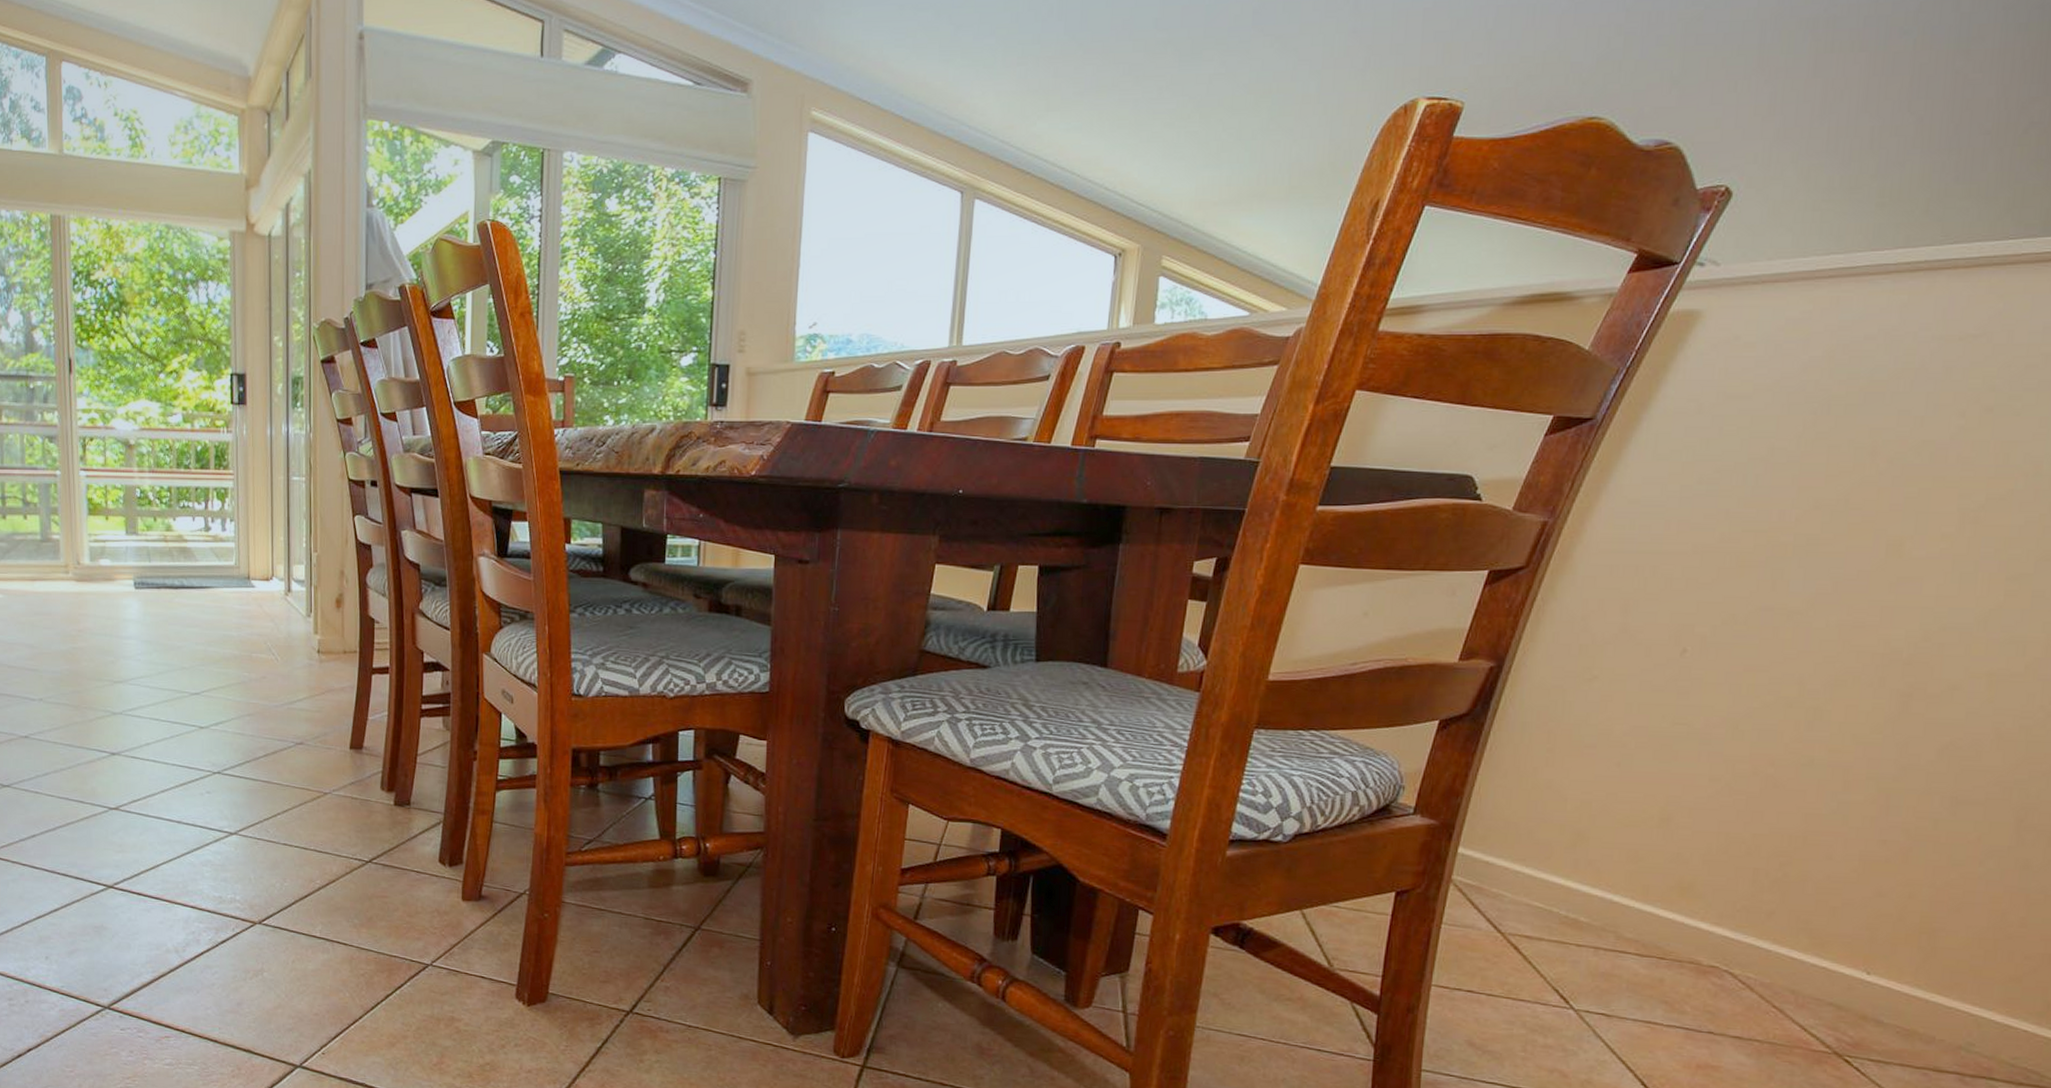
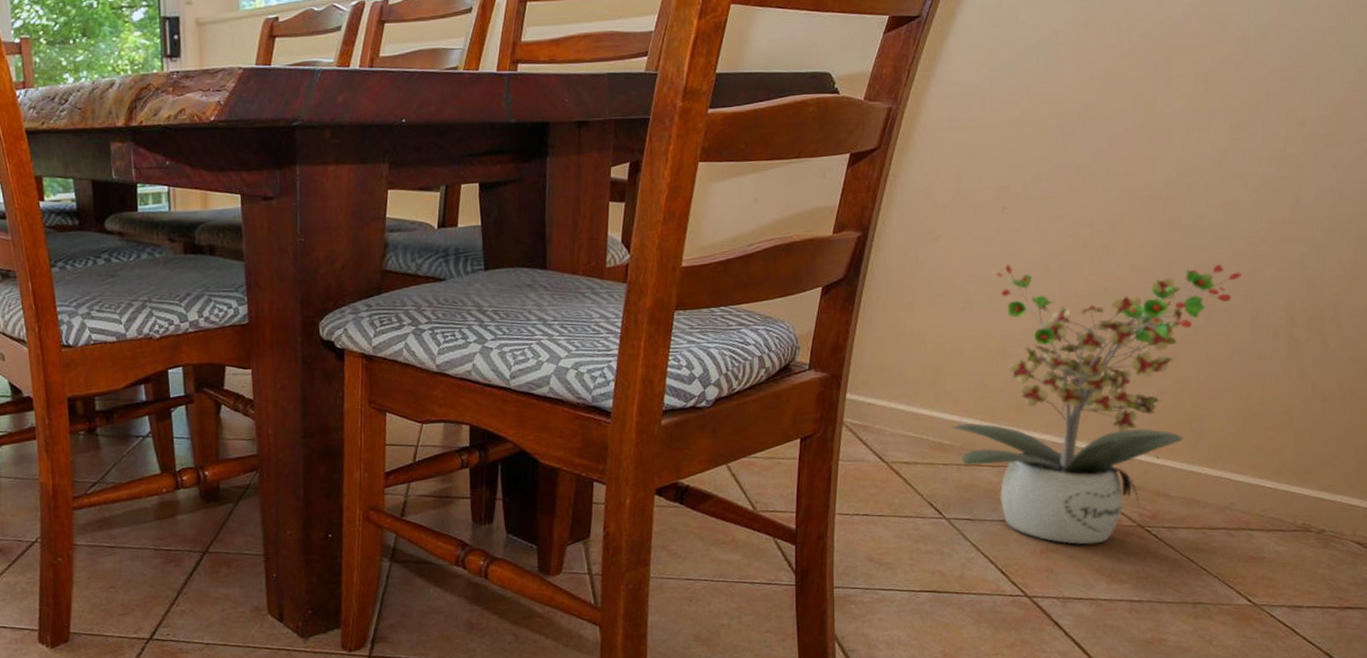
potted plant: none [1590,719,2007,1067] -> present [950,265,1242,545]

